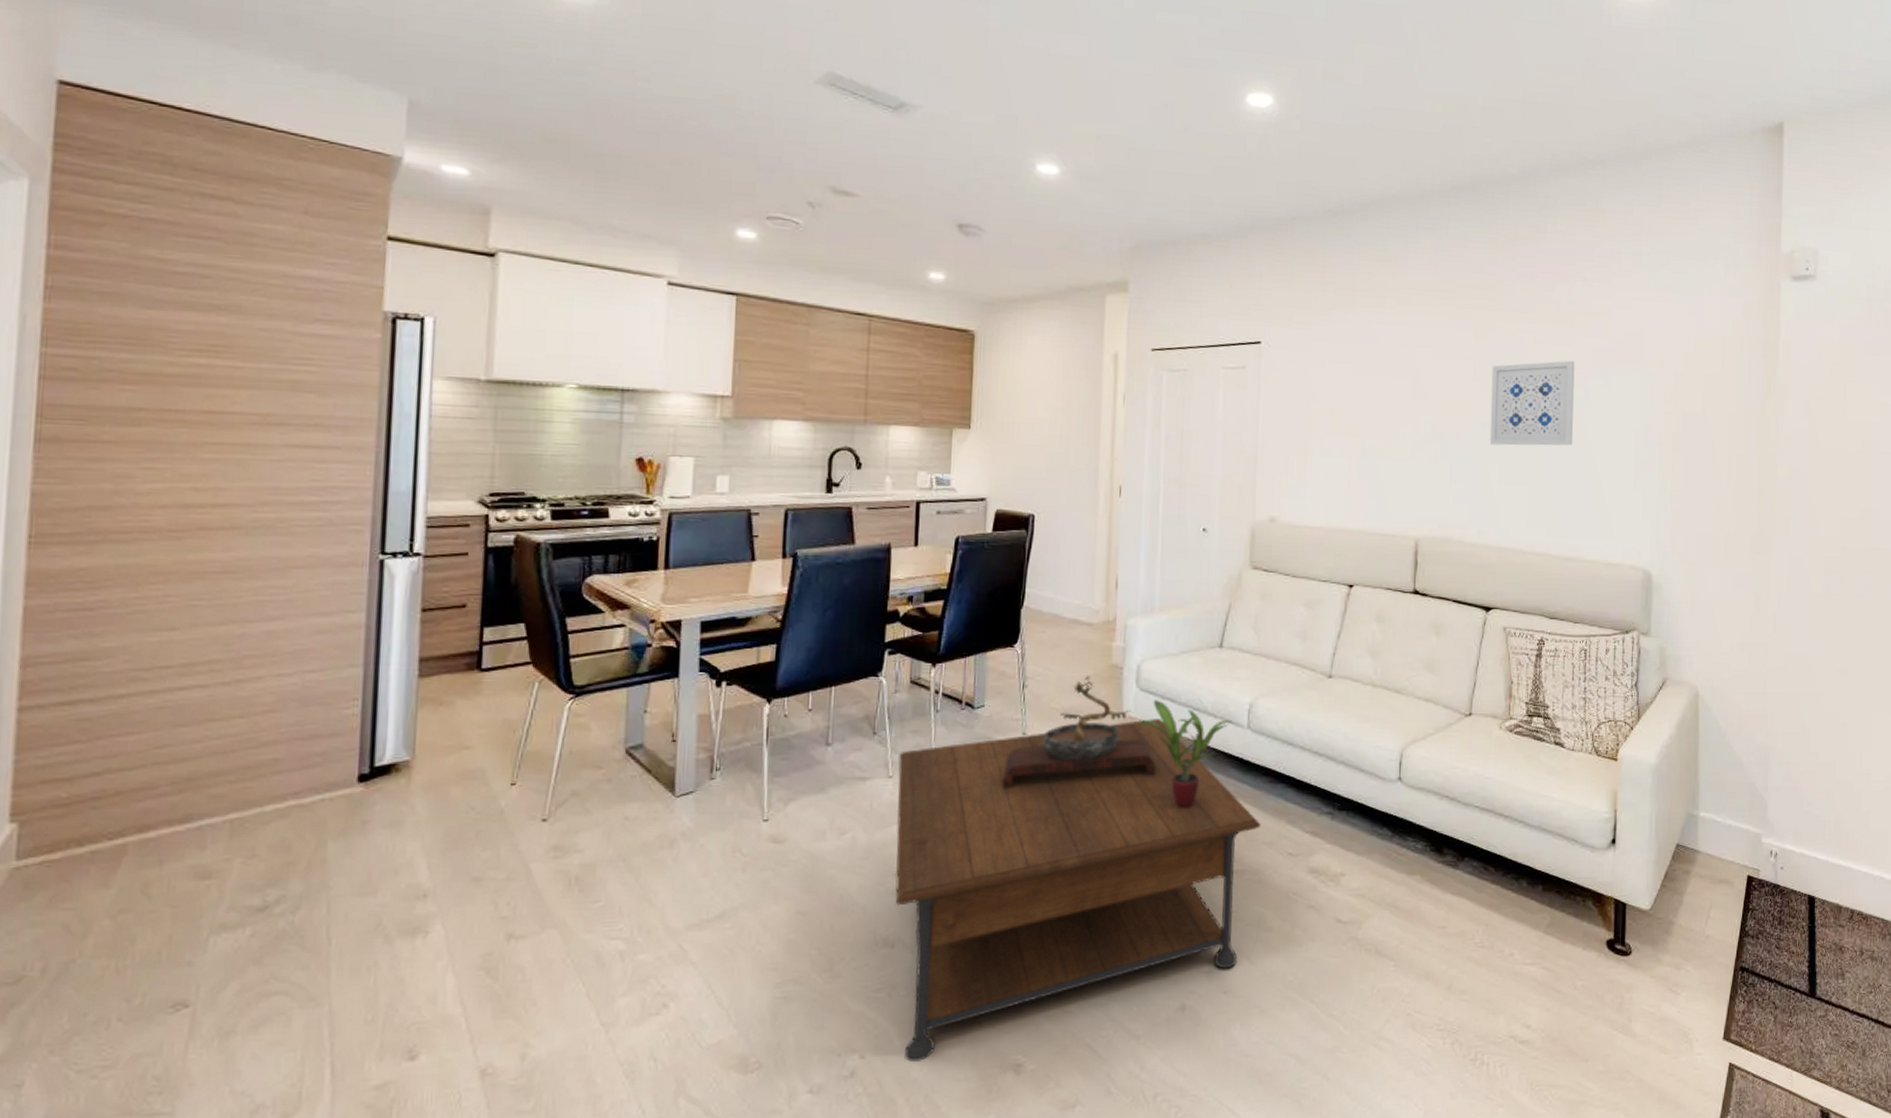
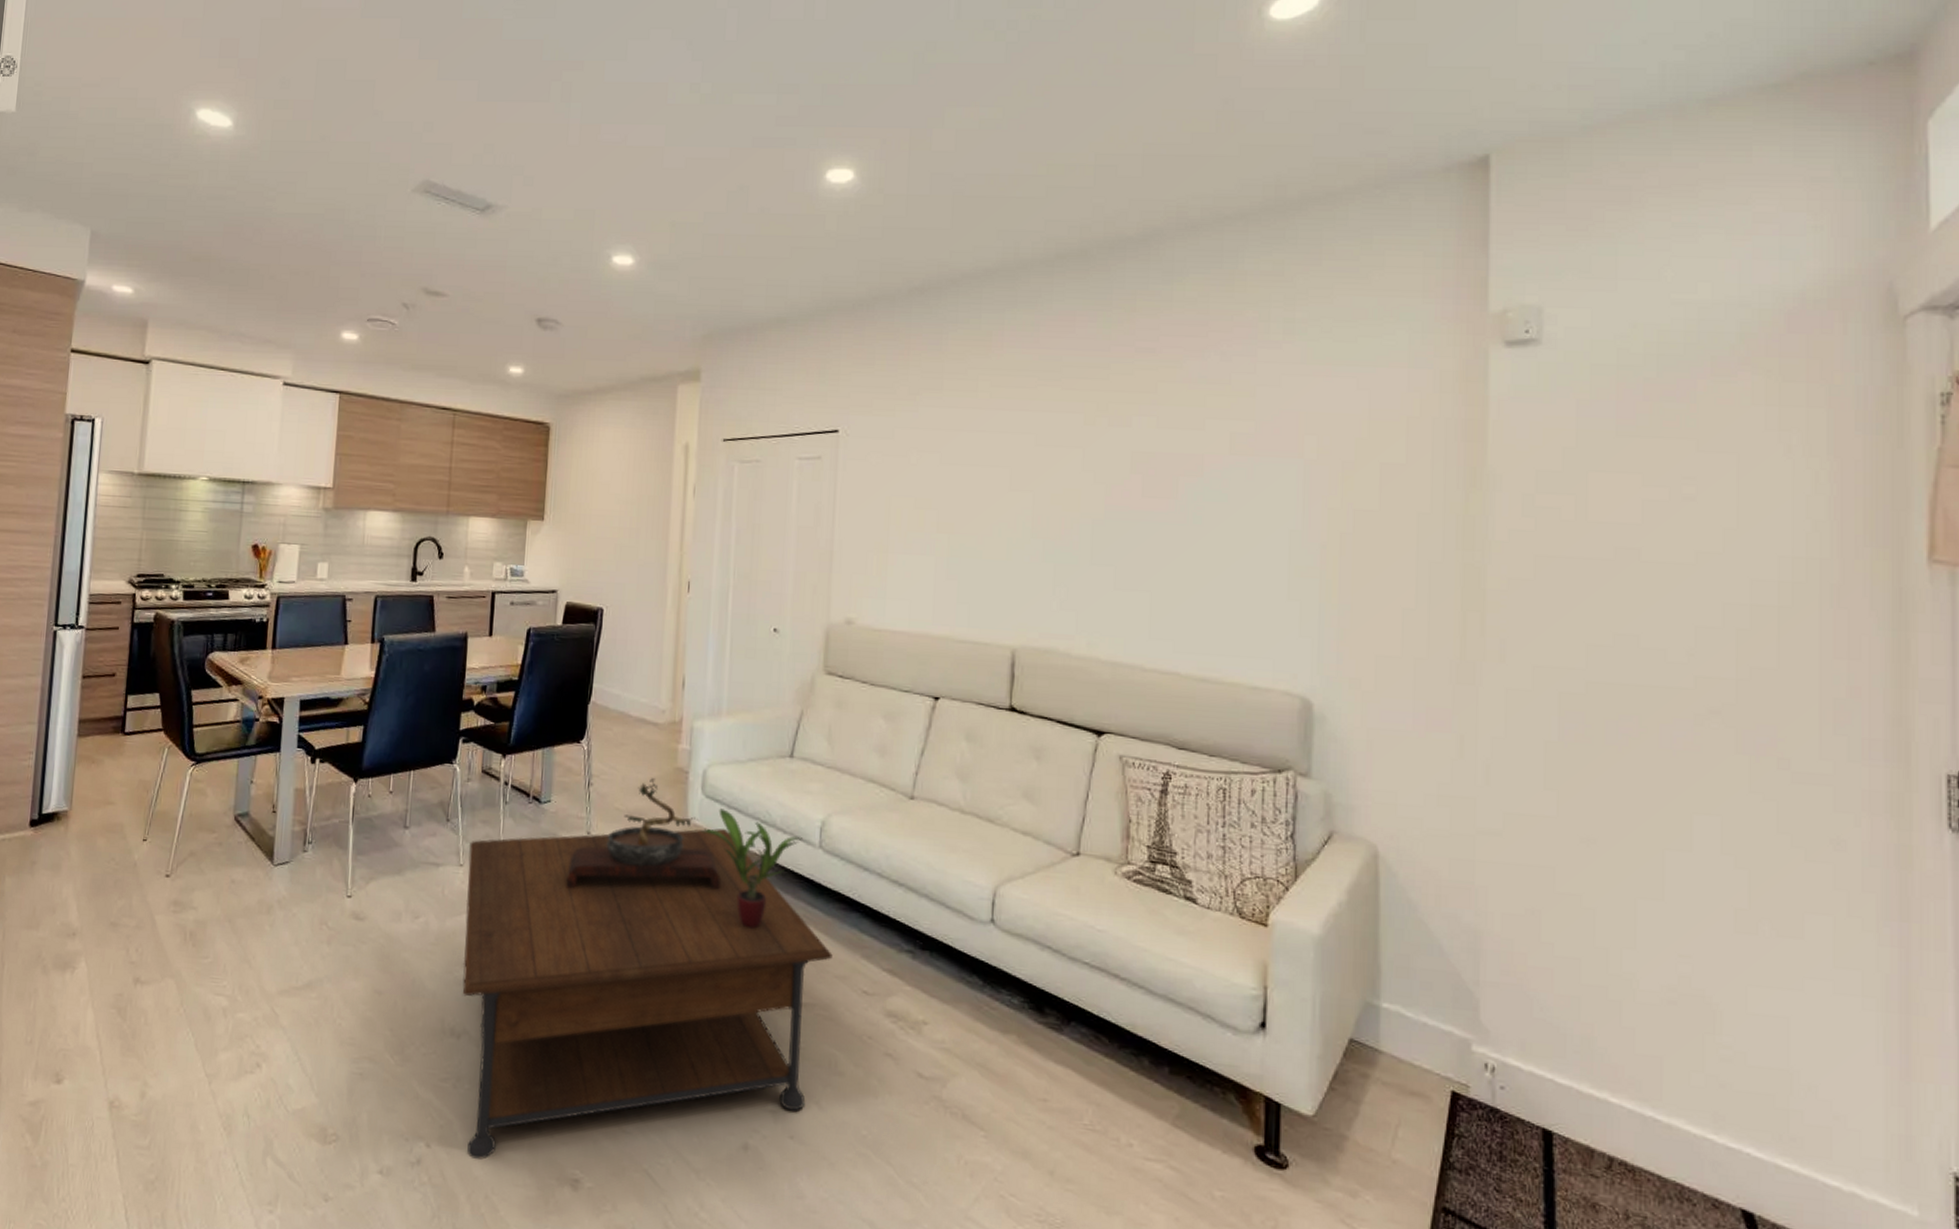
wall art: present [1489,360,1575,446] -> none [1102,447,1209,547]

